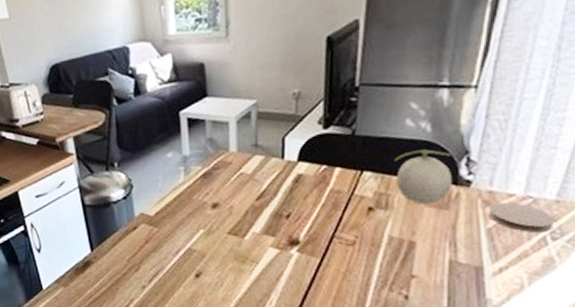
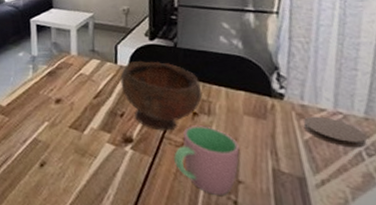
bowl: none [287,153,381,231] -> present [120,60,203,132]
cup: none [344,221,416,291] -> present [174,126,240,195]
fruit: present [395,149,452,205] -> none [213,63,267,113]

